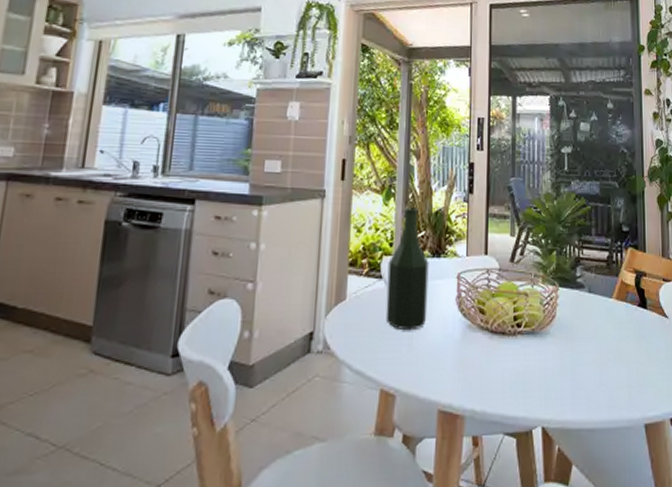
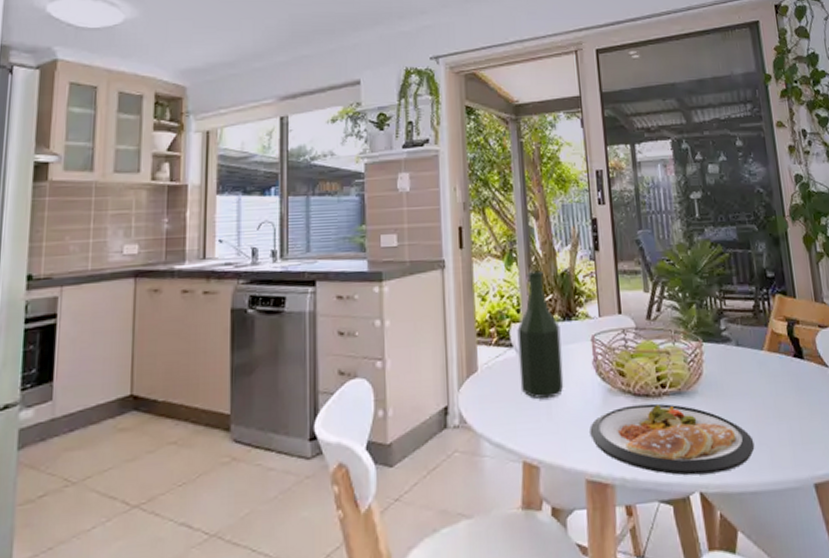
dish: none [446,341,596,411] -> present [590,403,755,476]

